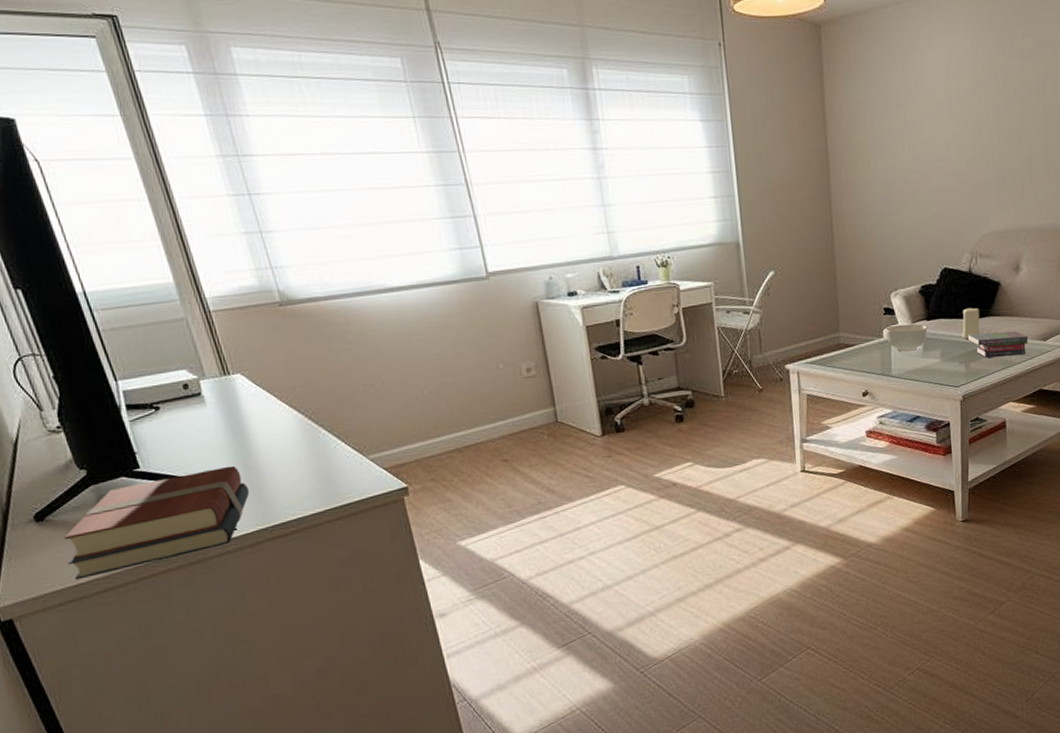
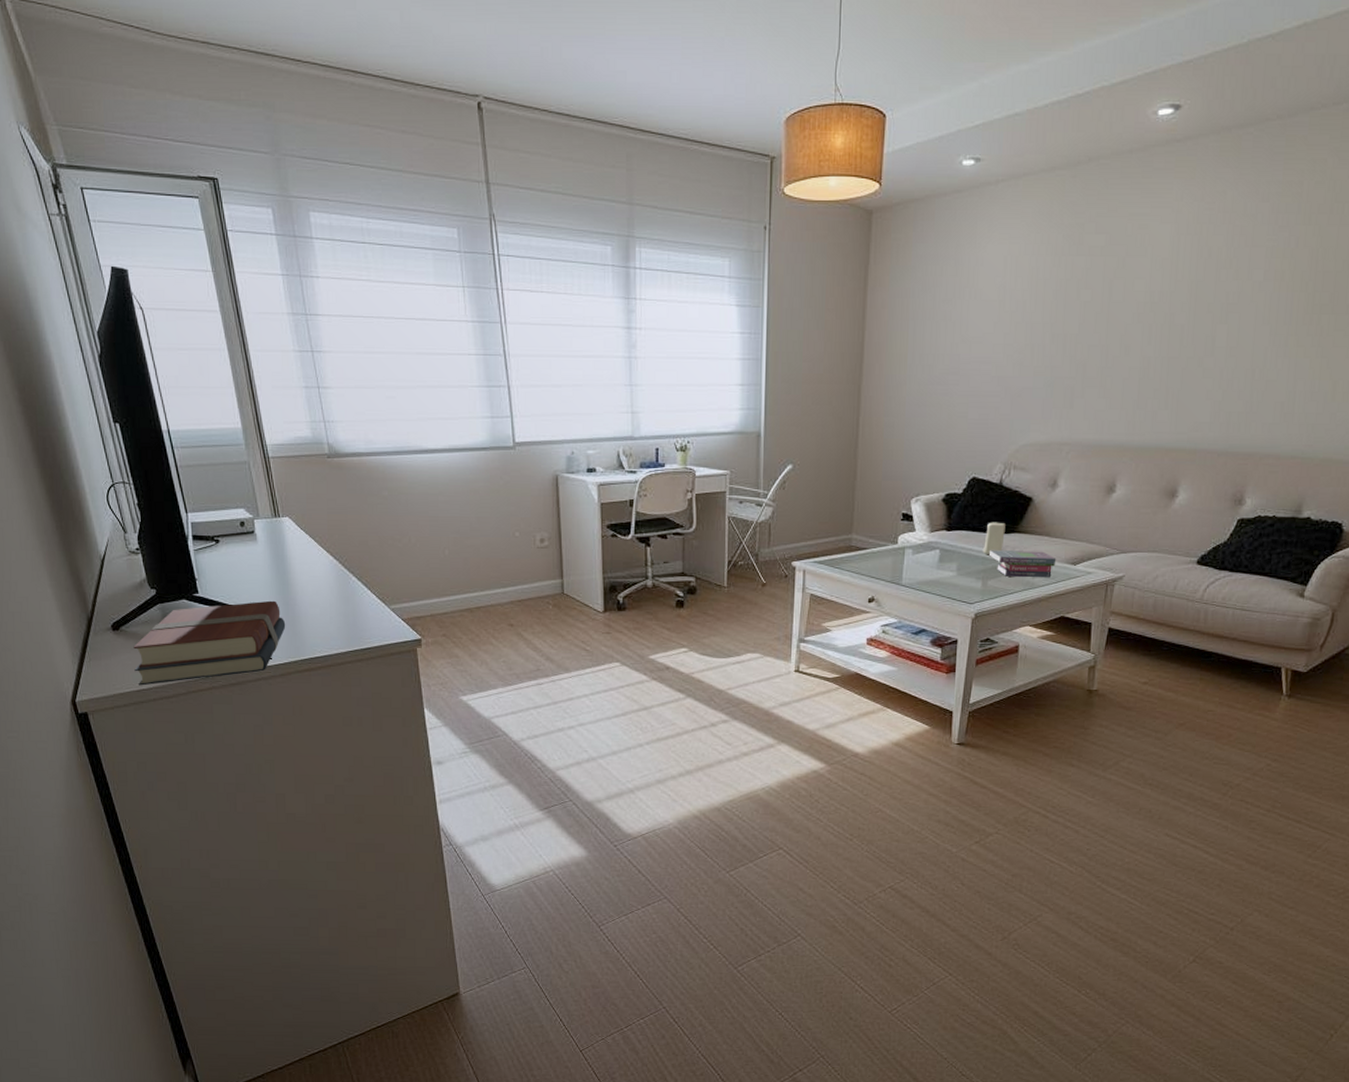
bowl: present [886,324,928,352] -> none [901,532,947,561]

